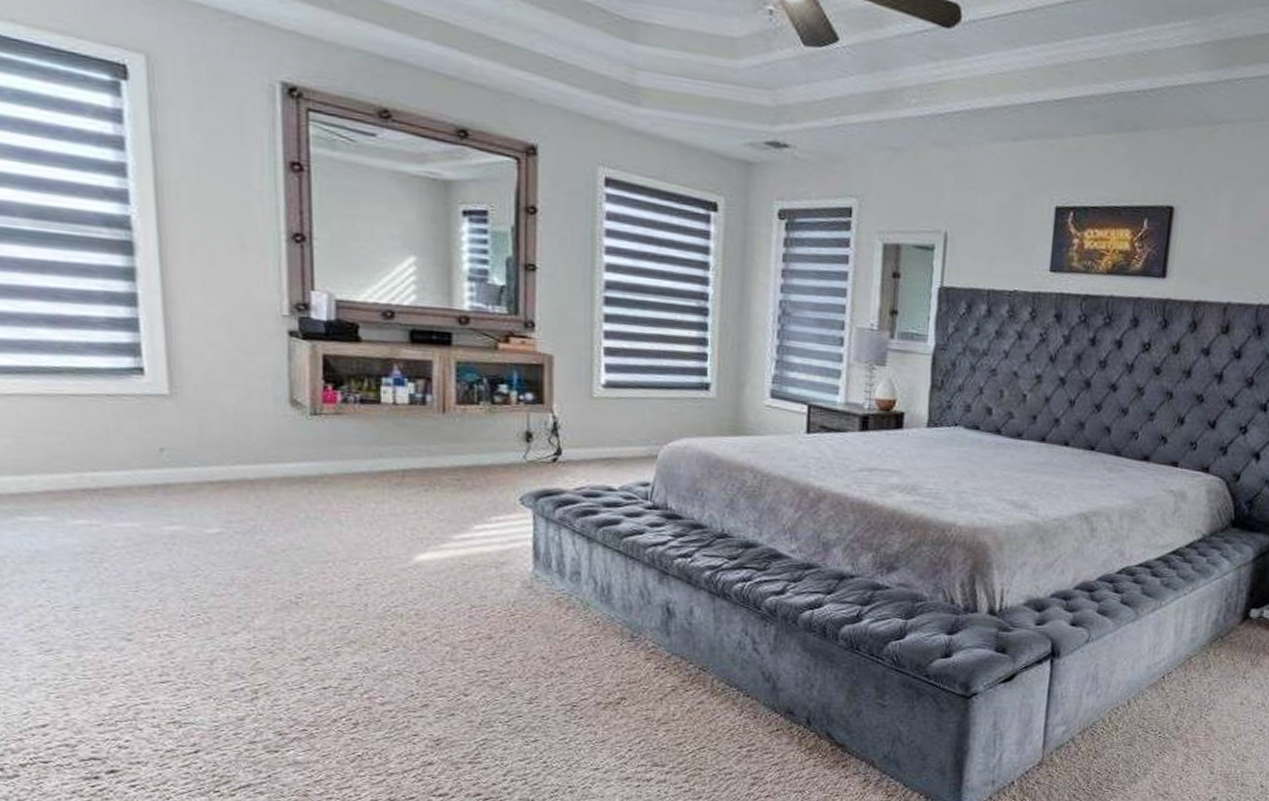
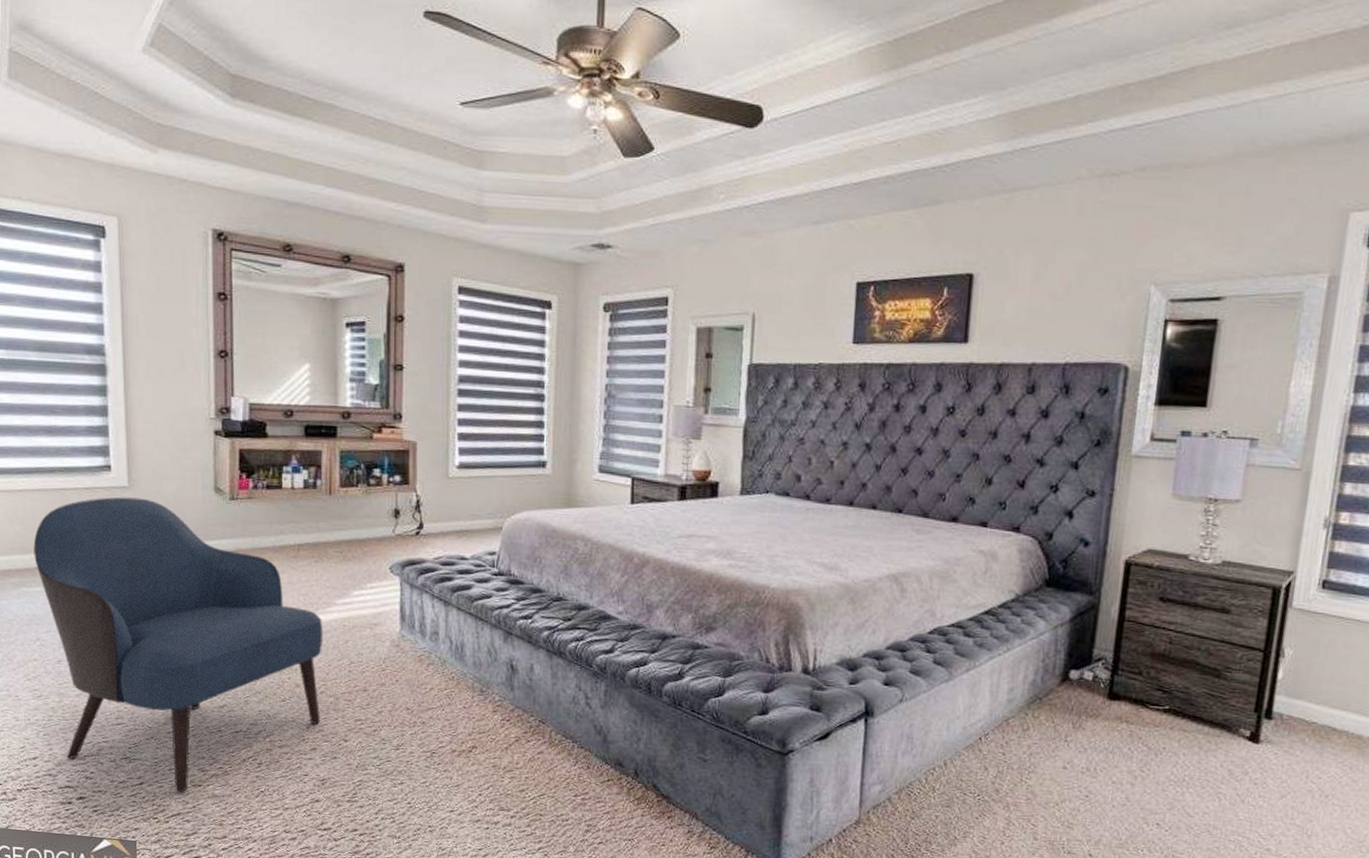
armchair: none [33,407,436,761] -> present [33,497,323,793]

